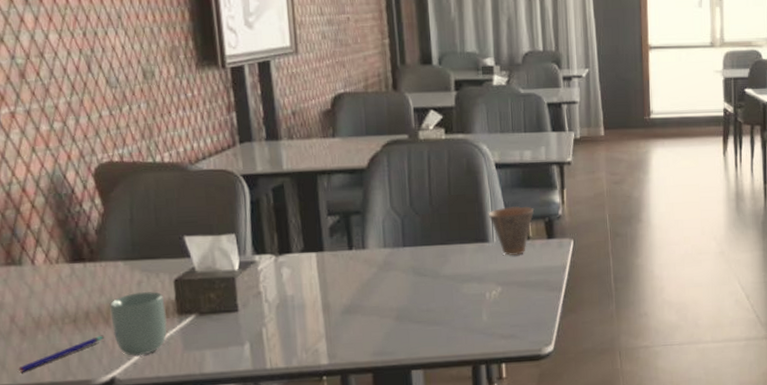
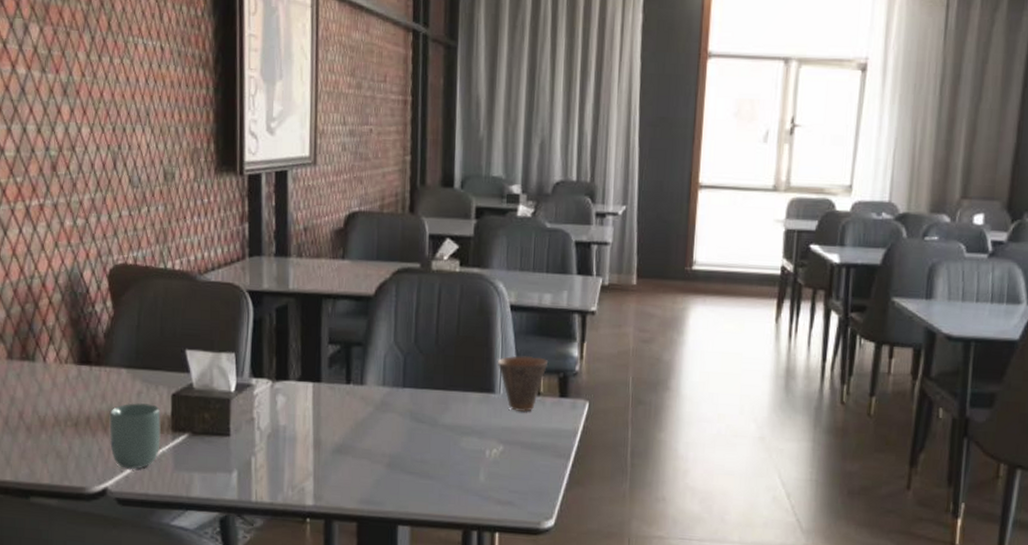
pen: present [18,335,105,372] -> none [21,442,102,470]

